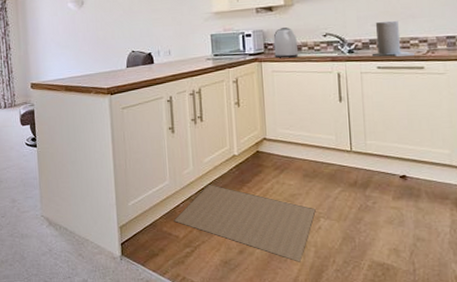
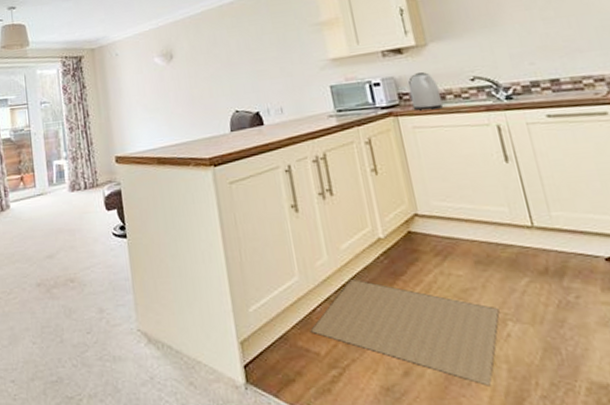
paper towel: present [371,20,416,57] -> none [533,56,593,103]

